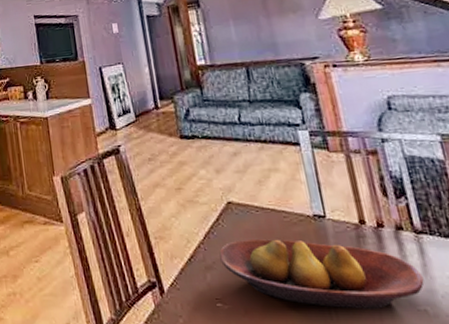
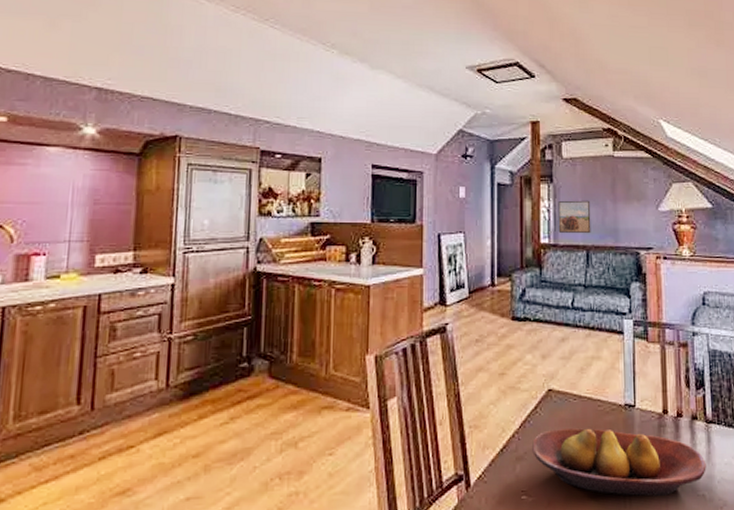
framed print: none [208,19,248,53] -> present [558,200,591,234]

